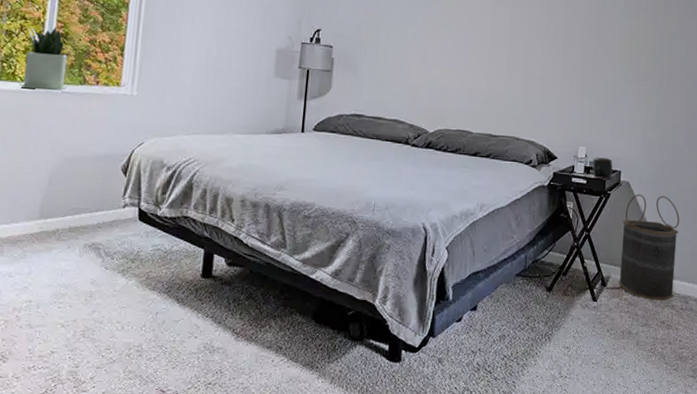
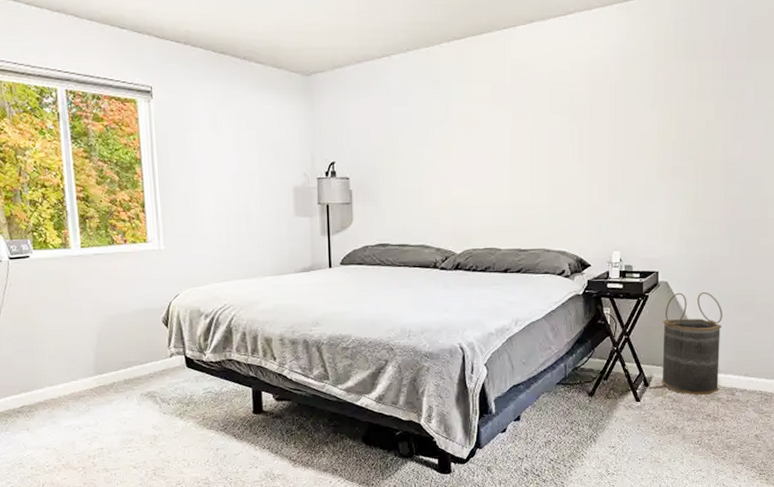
planter: present [19,26,68,91] -> none [50,191,98,255]
mug: present [592,157,614,180] -> none [628,260,650,282]

